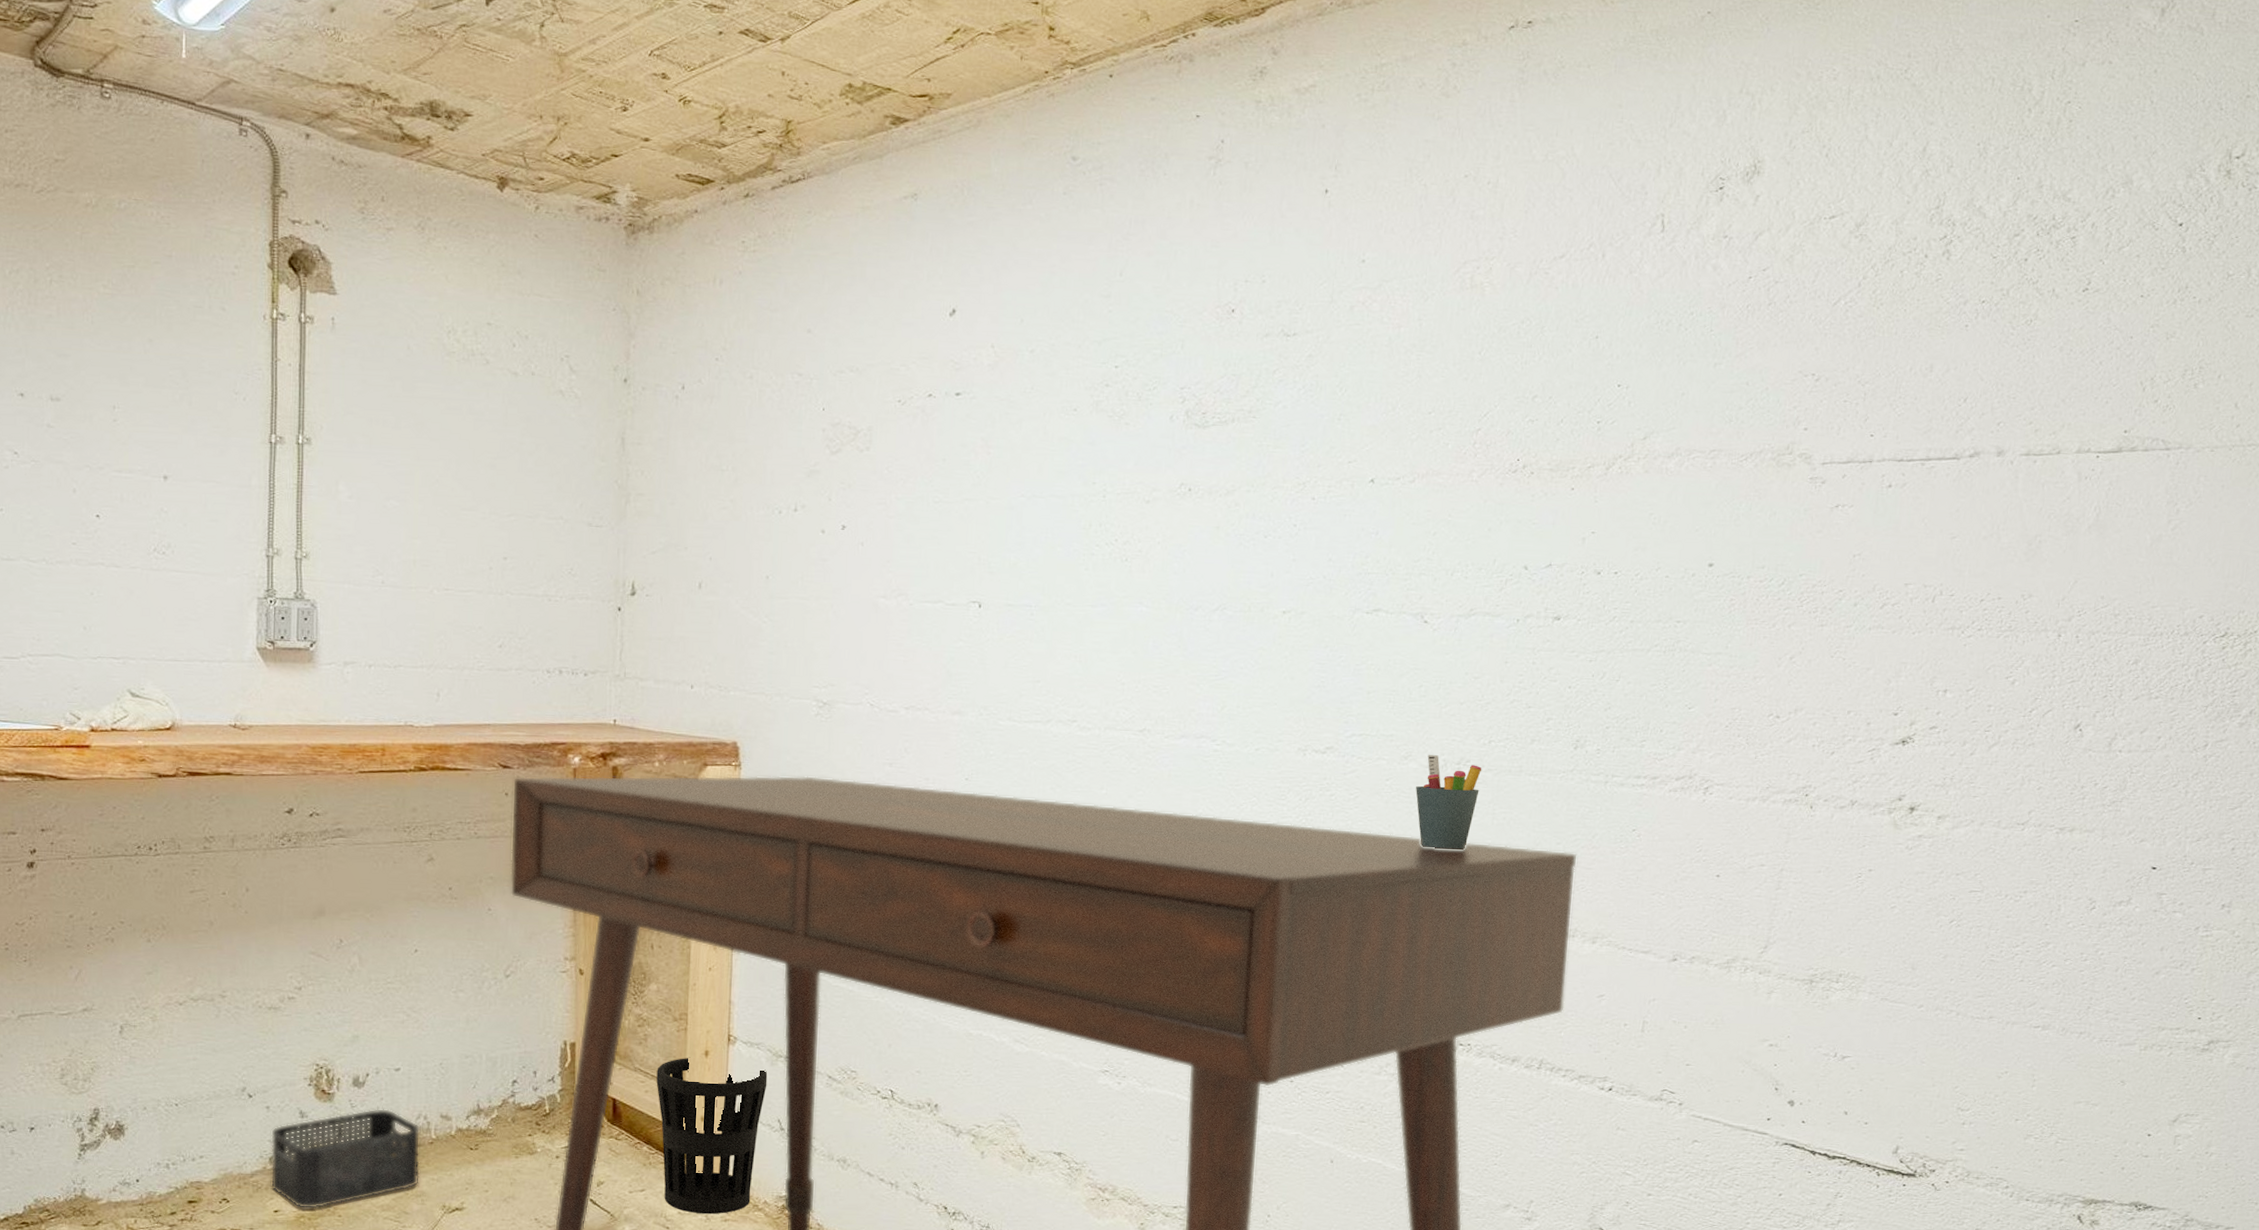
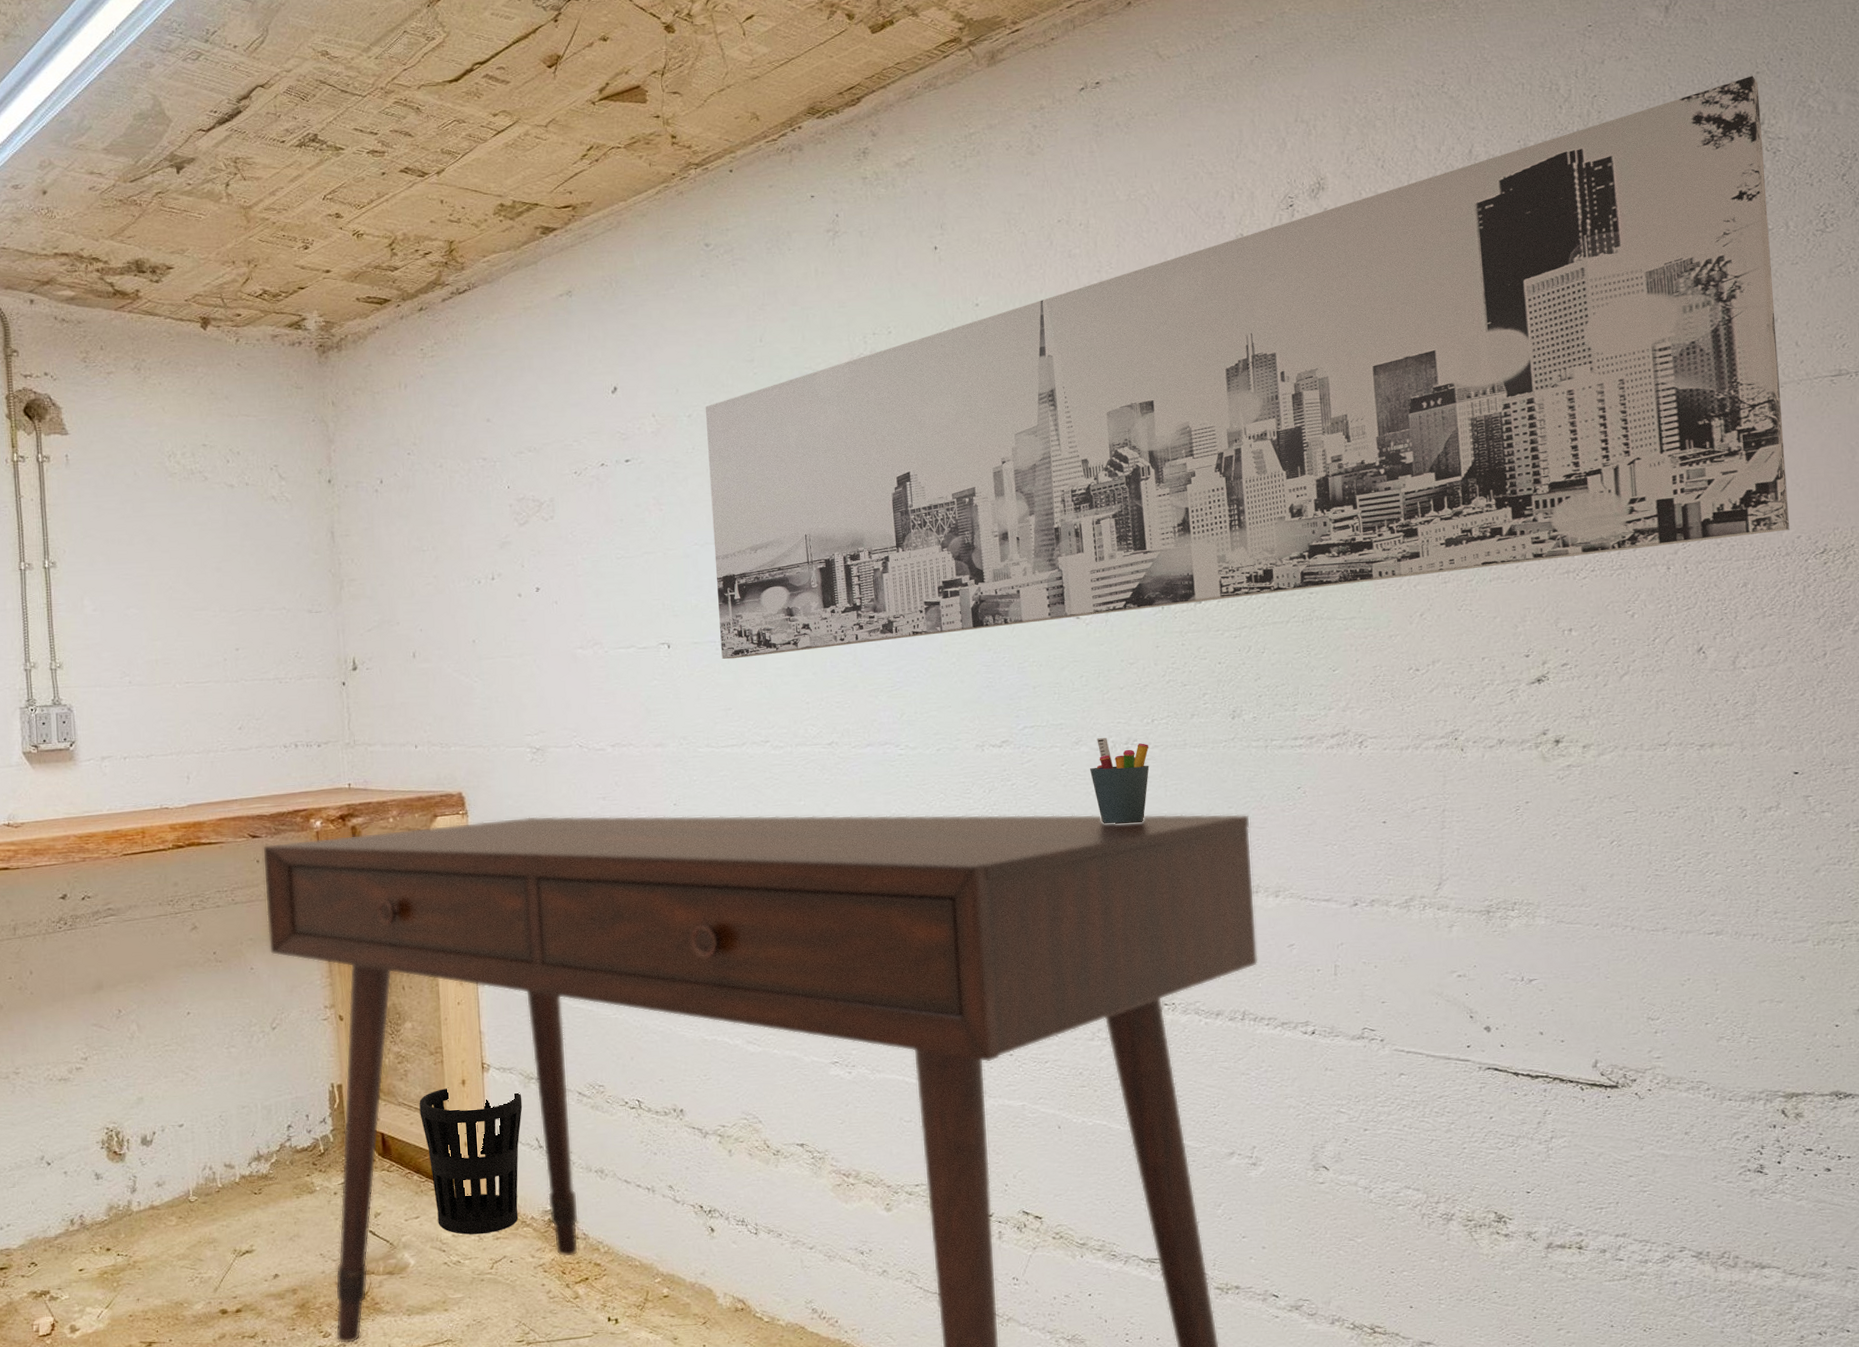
storage bin: present [270,1109,421,1210] -> none [70,1163,210,1266]
wall art: none [1036,99,2247,627] -> present [706,76,1790,660]

